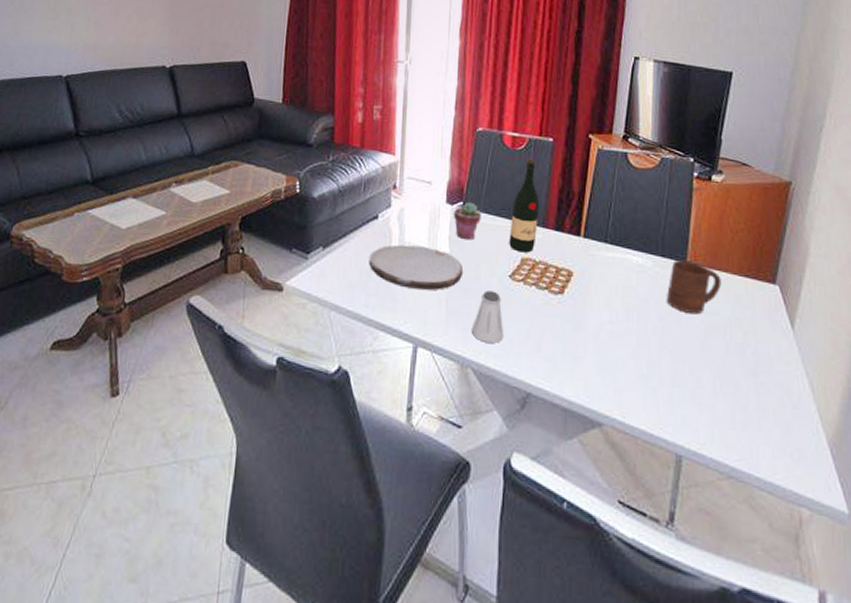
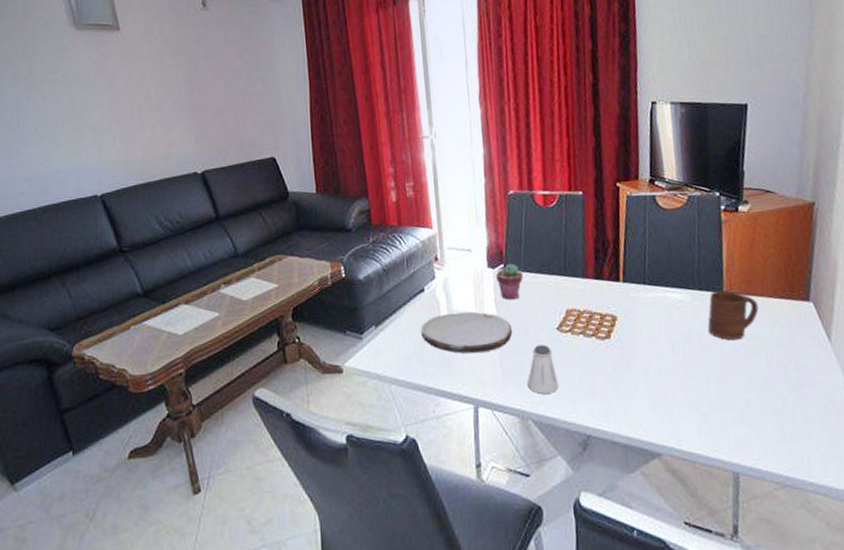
wine bottle: present [509,158,540,253] -> none [551,213,578,305]

